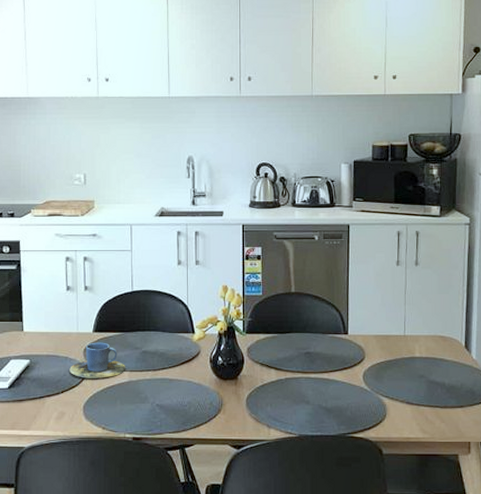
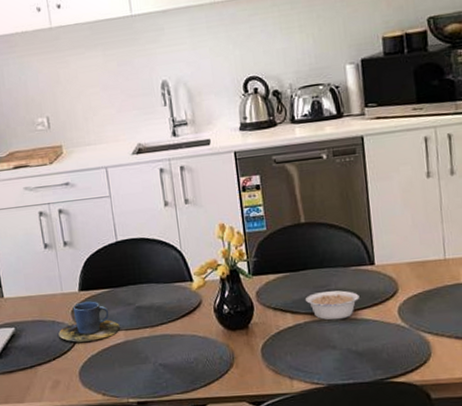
legume: none [287,352,335,379] -> present [304,290,362,321]

